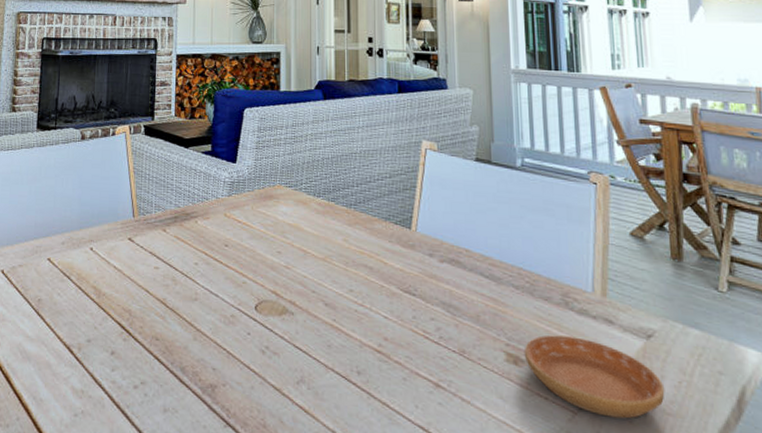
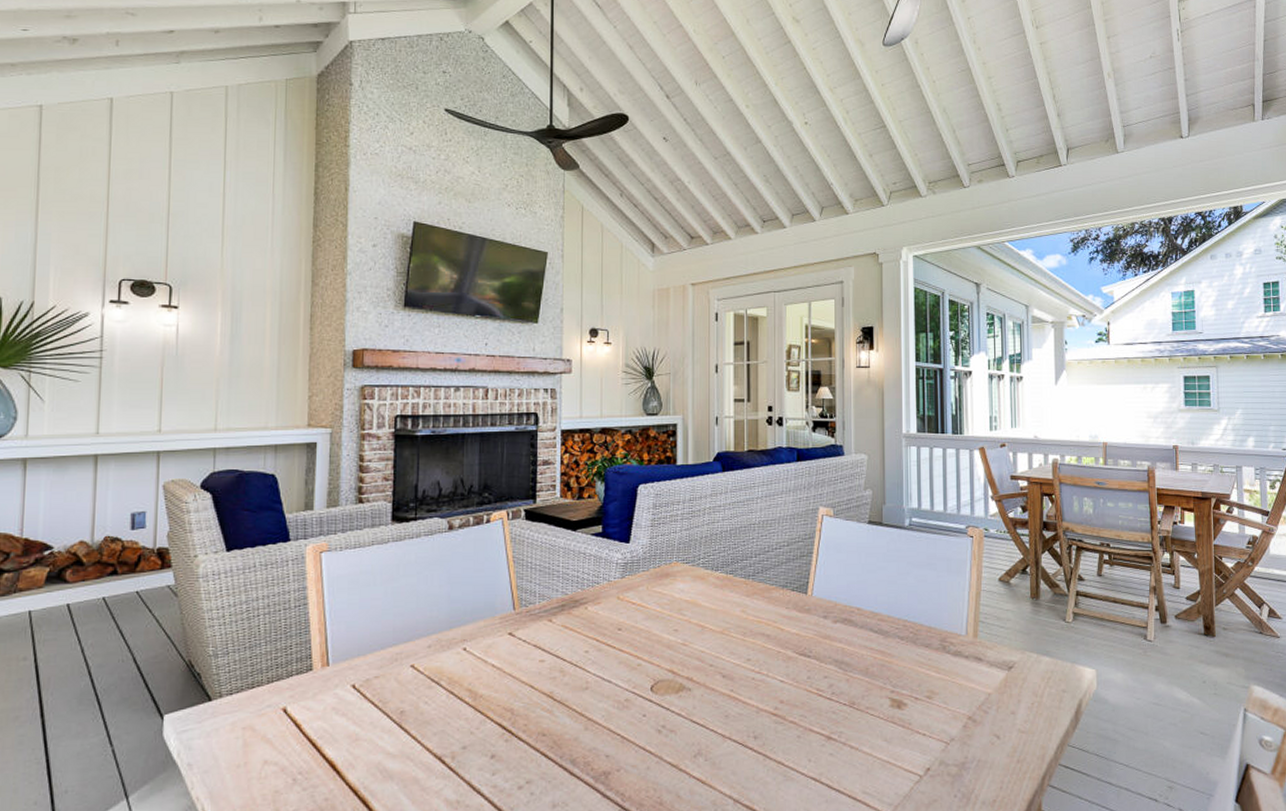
saucer: present [523,335,665,419] -> none [906,676,1021,743]

